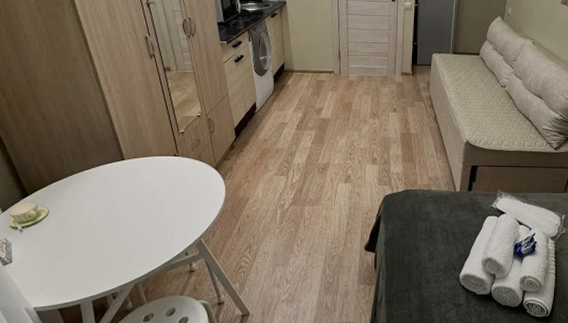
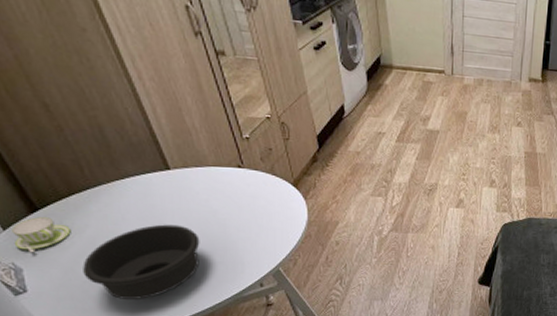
bowl: none [54,204,142,268] -> present [83,224,200,299]

